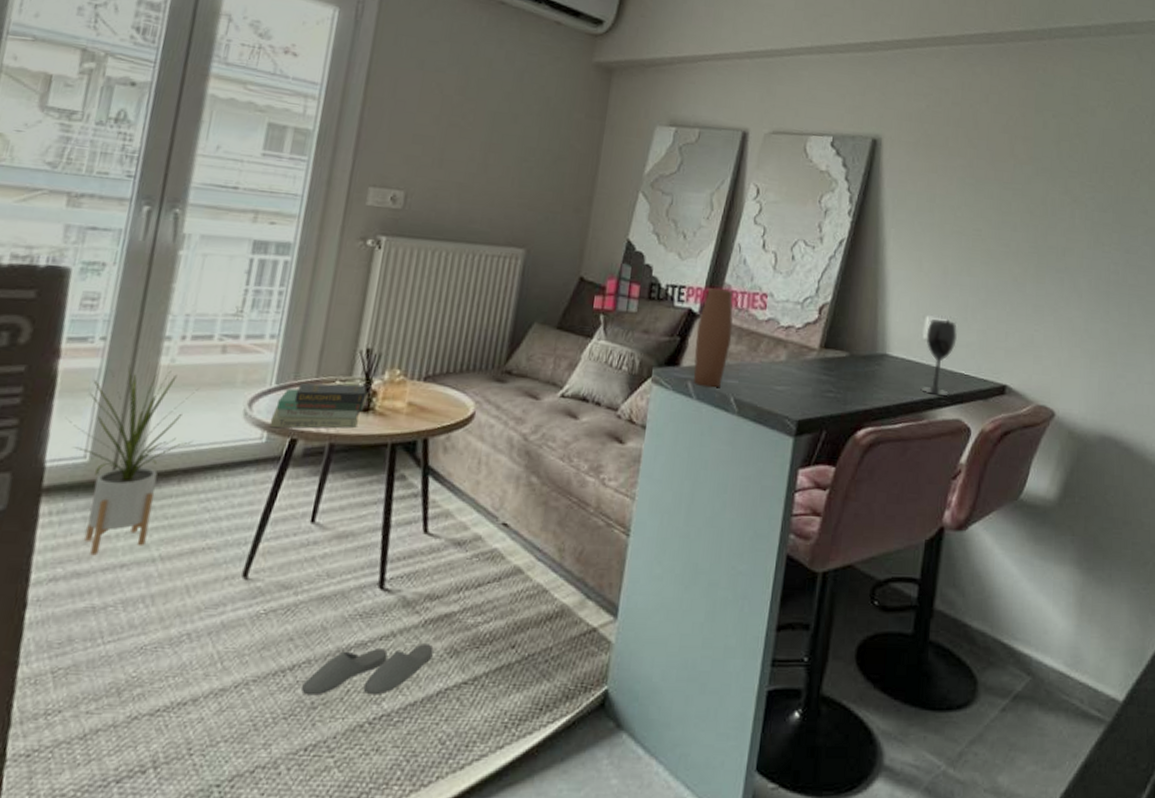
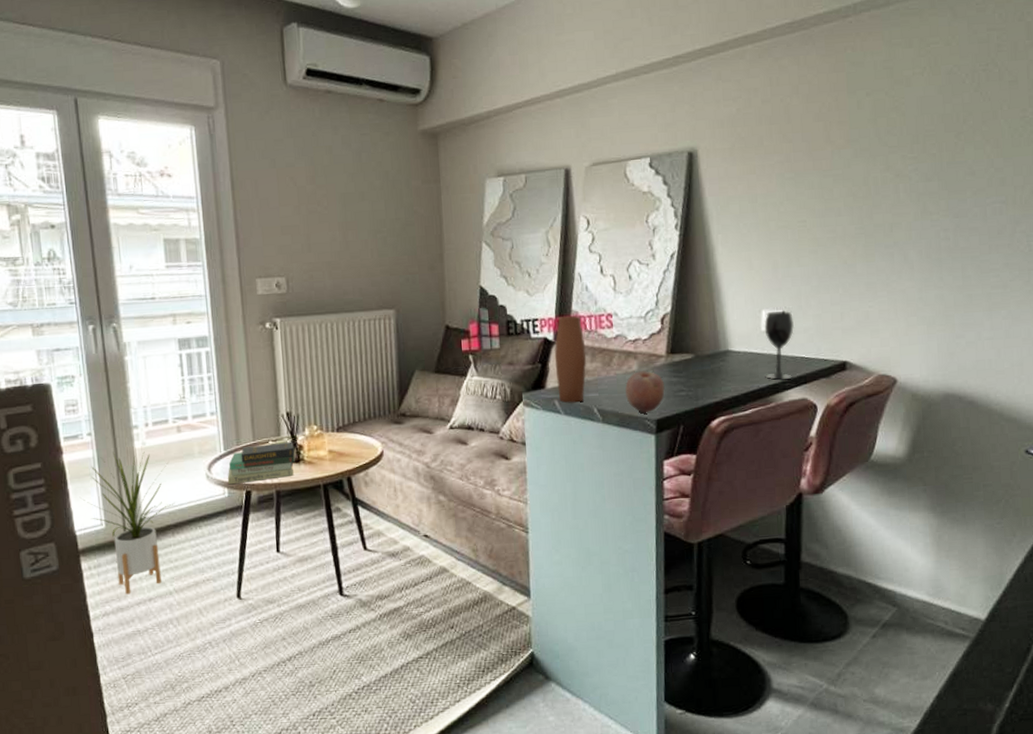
slippers: present [300,644,434,696] -> none [299,632,392,677]
fruit: none [768,362,813,411] -> present [625,371,665,413]

